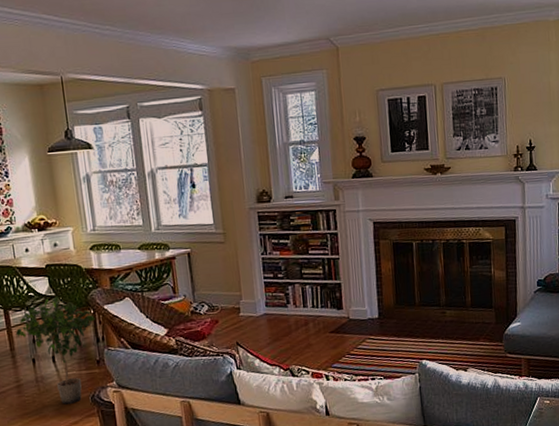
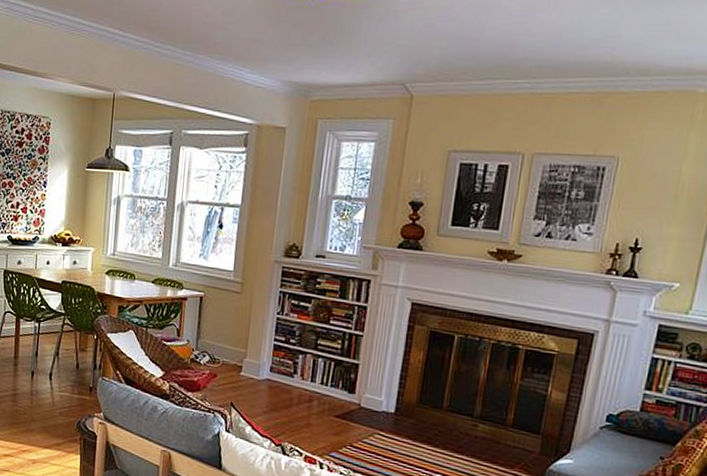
potted plant: present [15,296,95,405] -> none [21,314,97,425]

